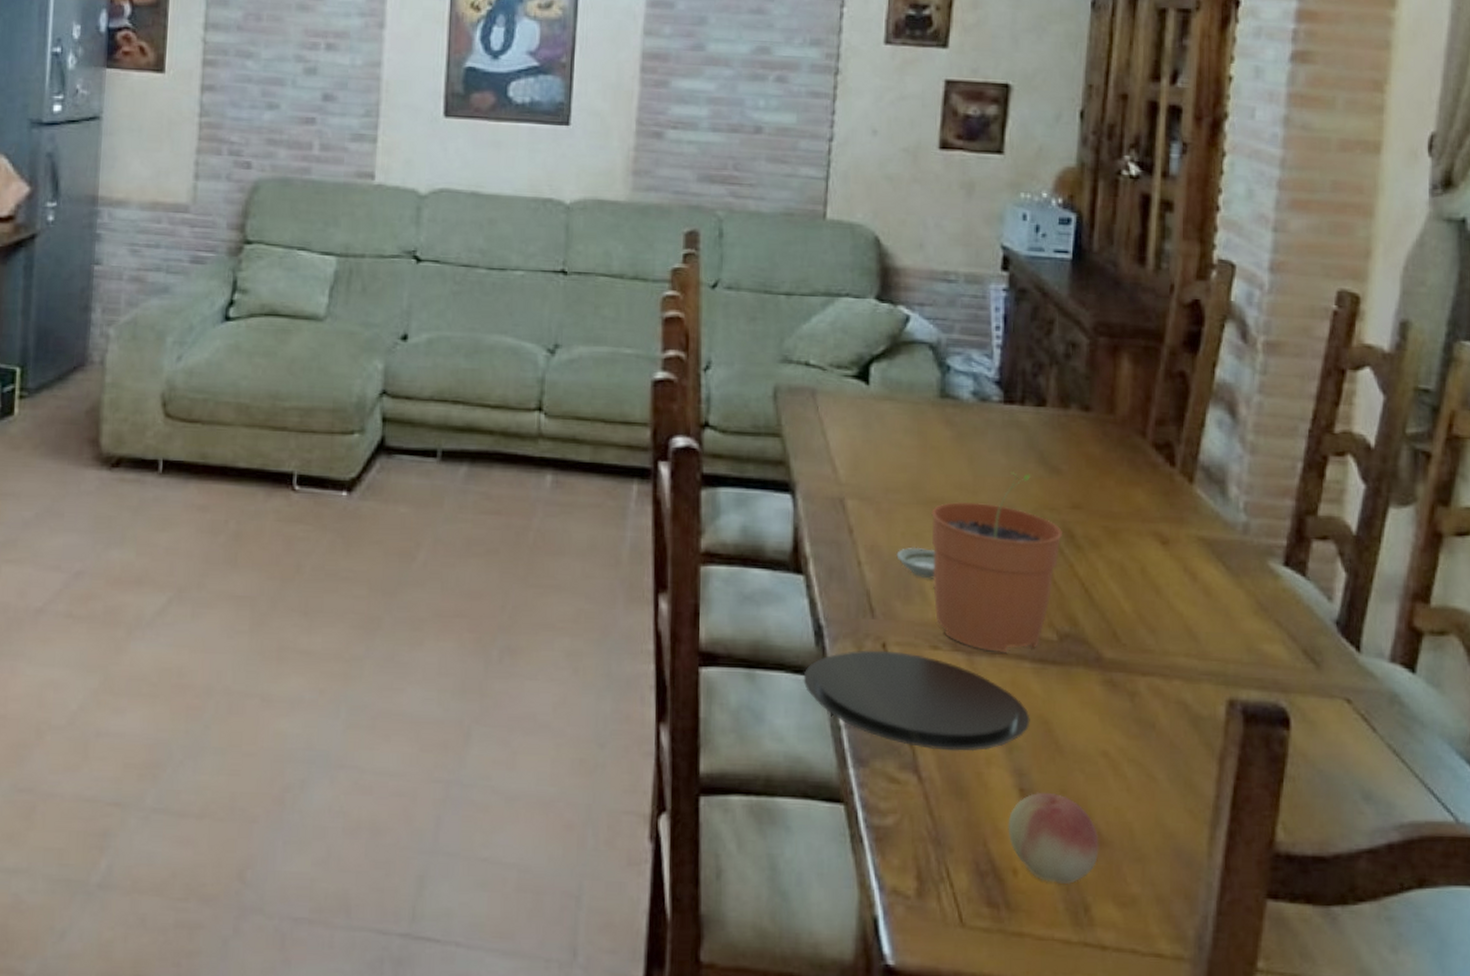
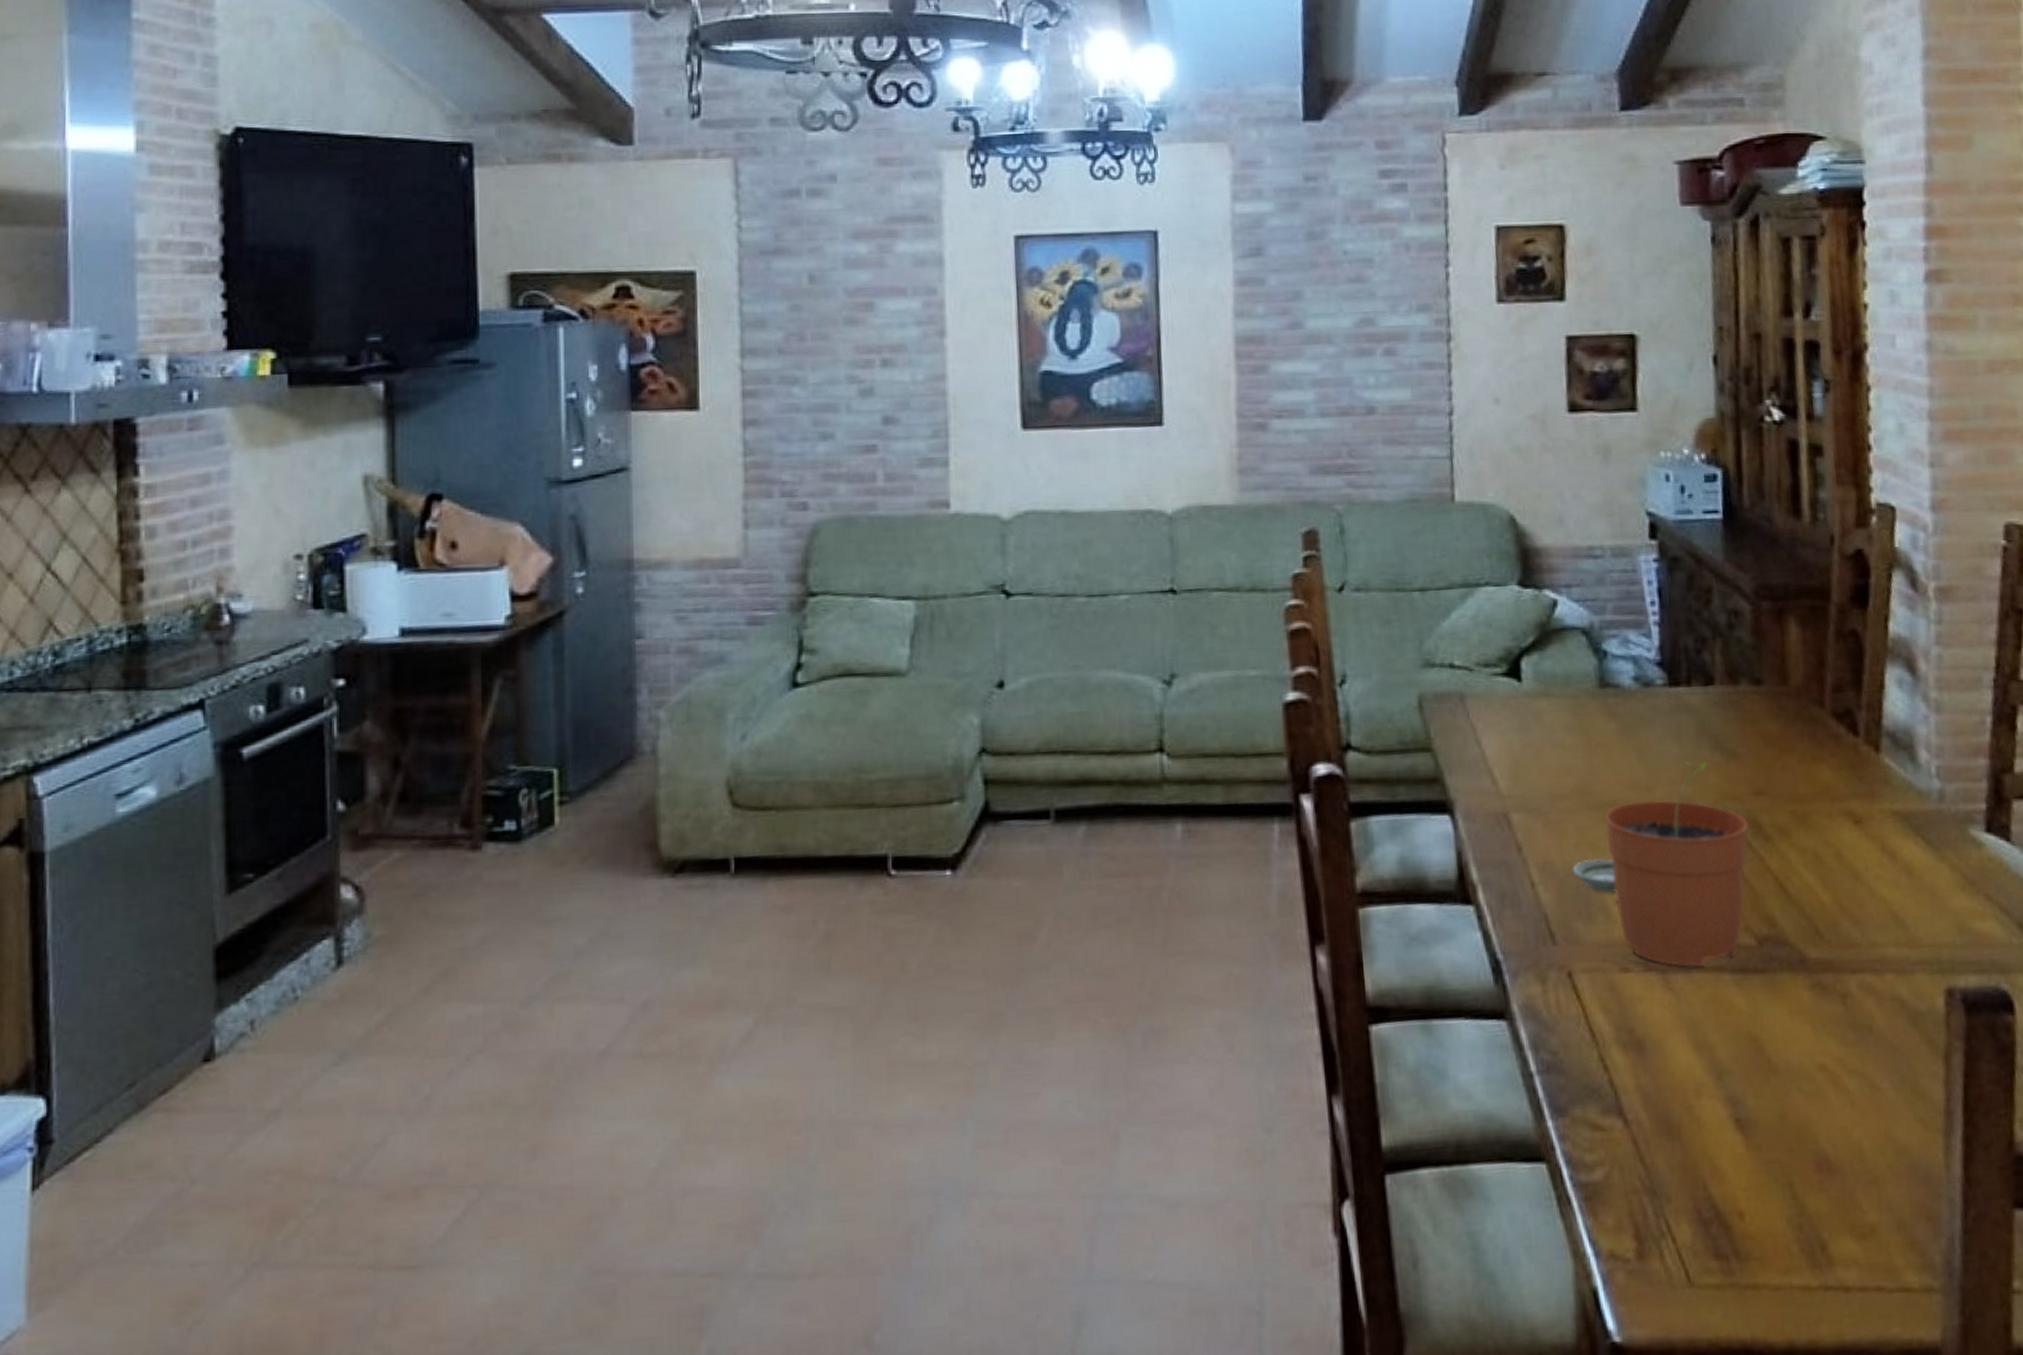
plate: present [803,650,1030,752] -> none [1484,980,1738,1087]
fruit: present [1008,792,1099,885] -> none [1727,1119,1829,1222]

